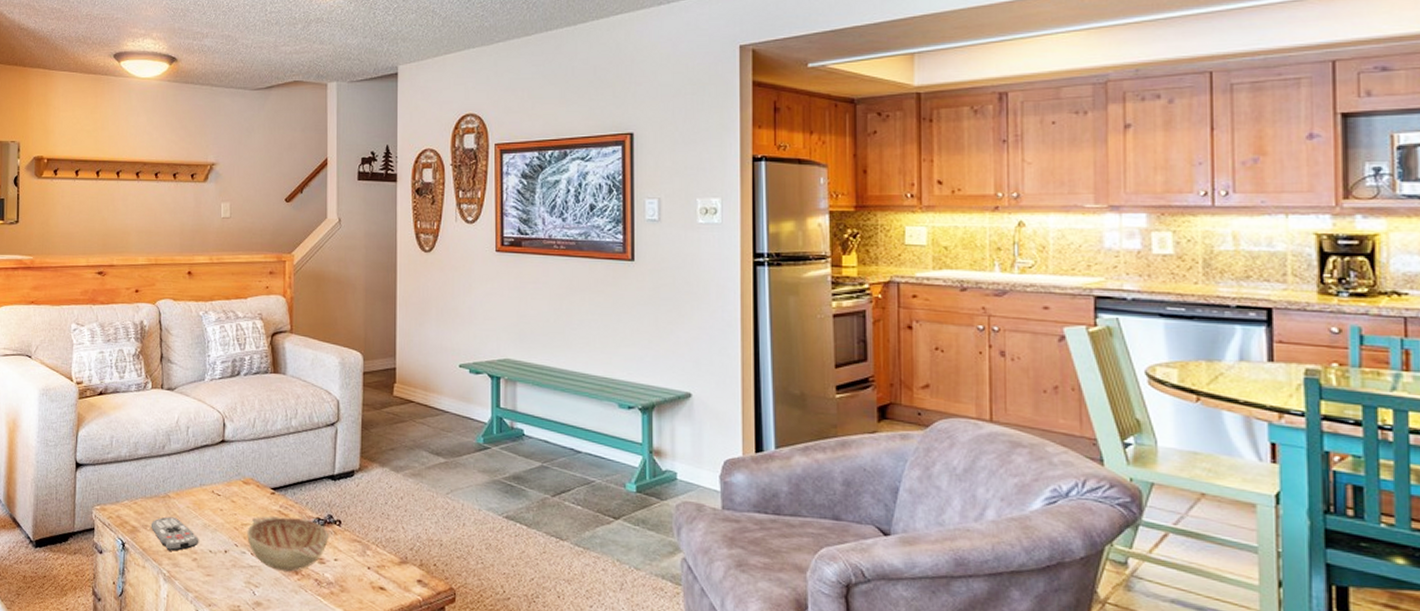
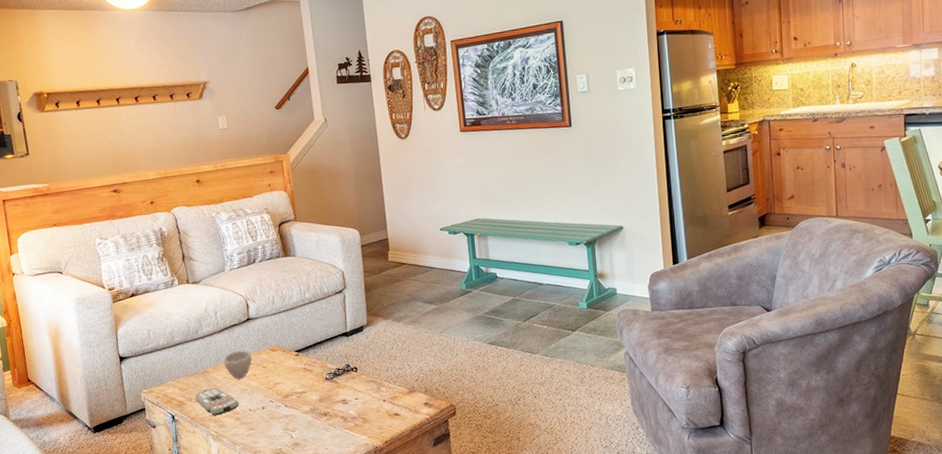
cup: none [189,476,221,511] -> present [223,350,252,379]
decorative bowl: present [247,516,330,572] -> none [279,371,349,416]

